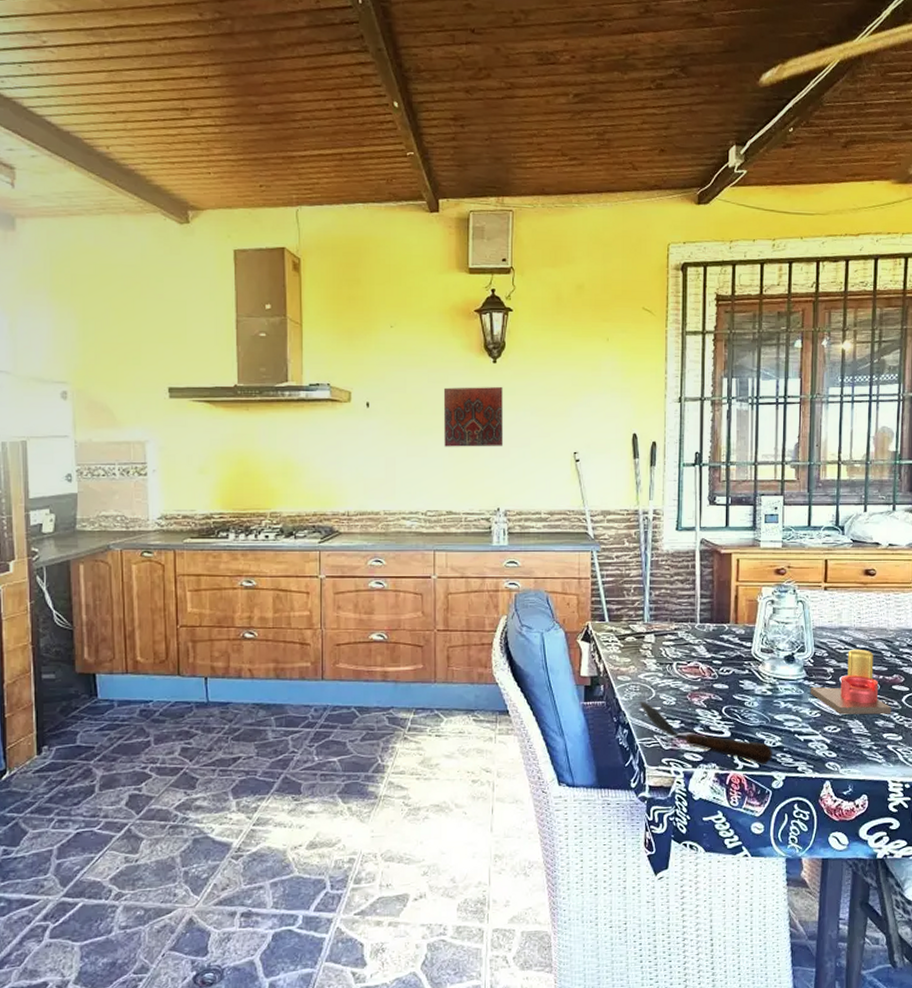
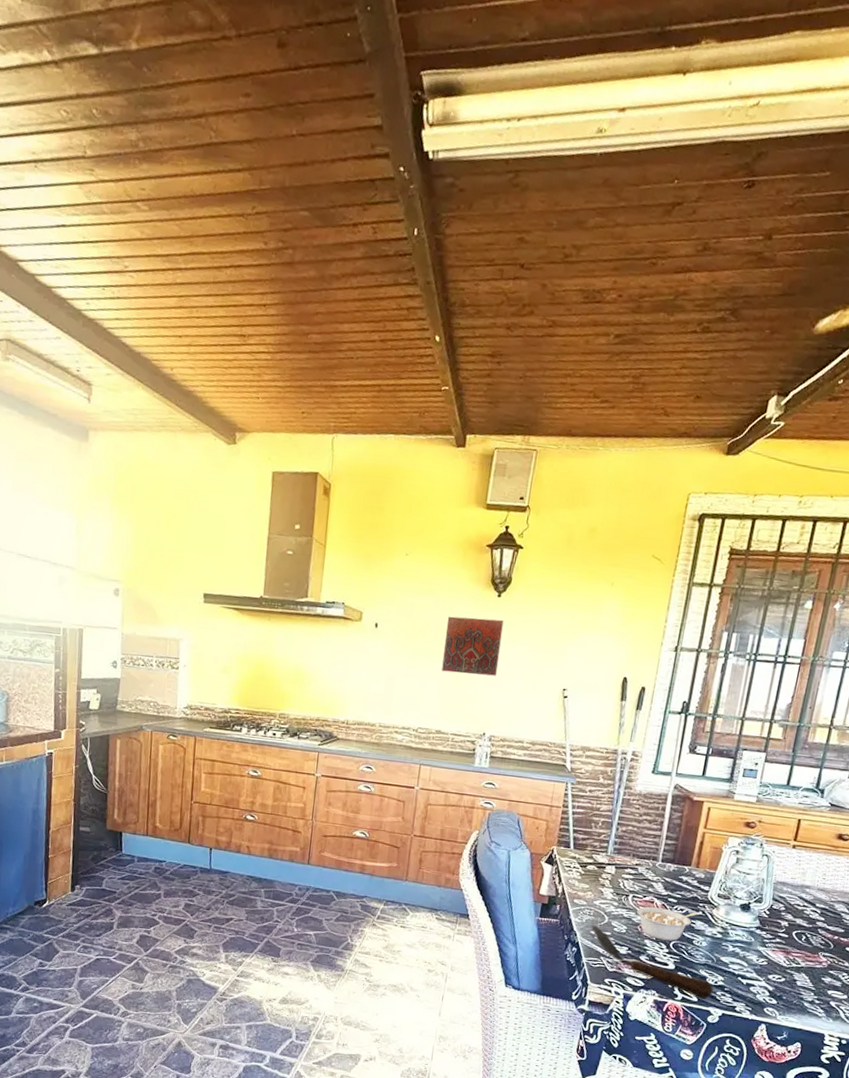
legume: none [684,671,744,707] -> present [637,906,698,941]
candle: present [810,649,892,715] -> none [760,907,842,973]

